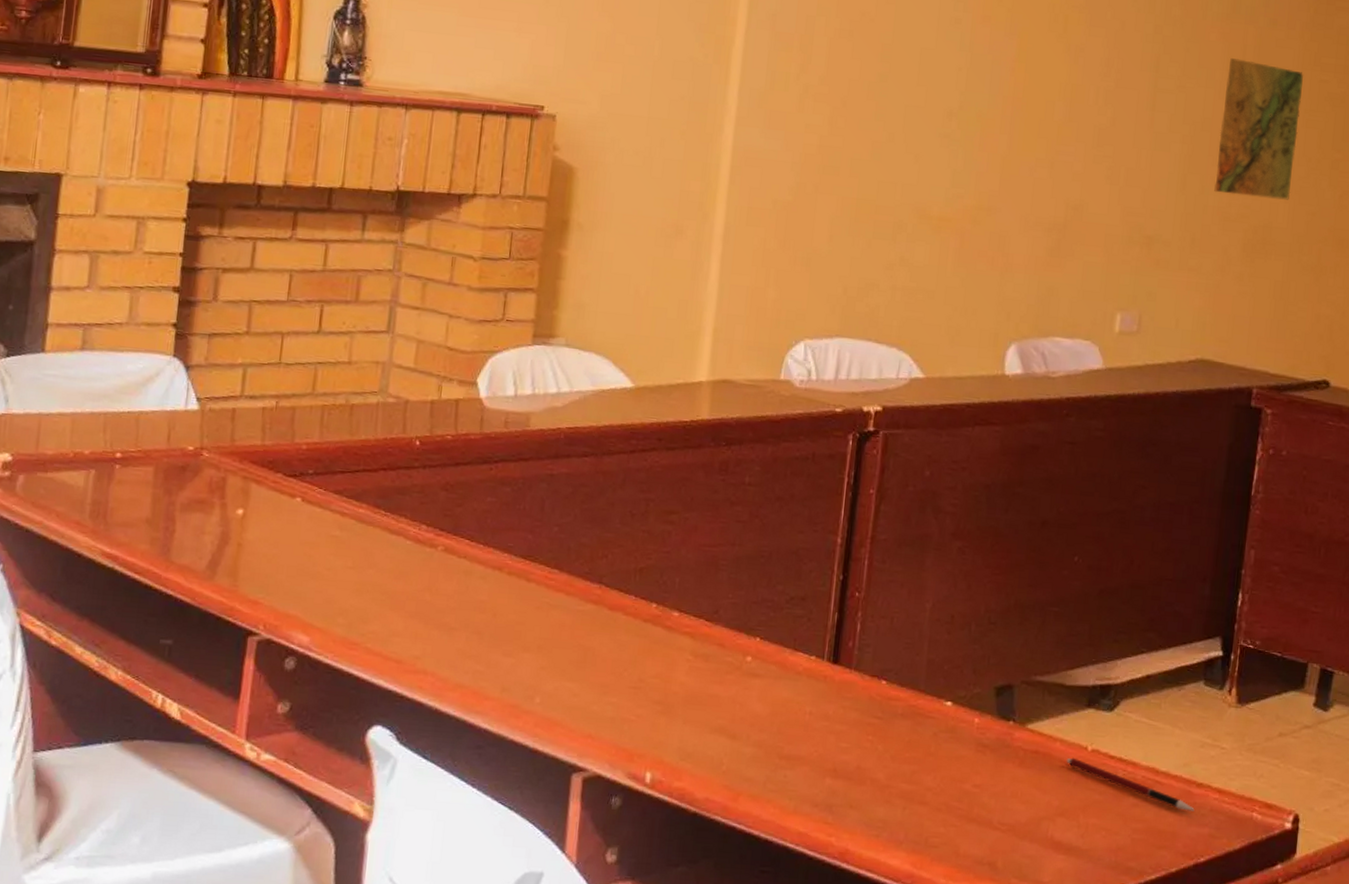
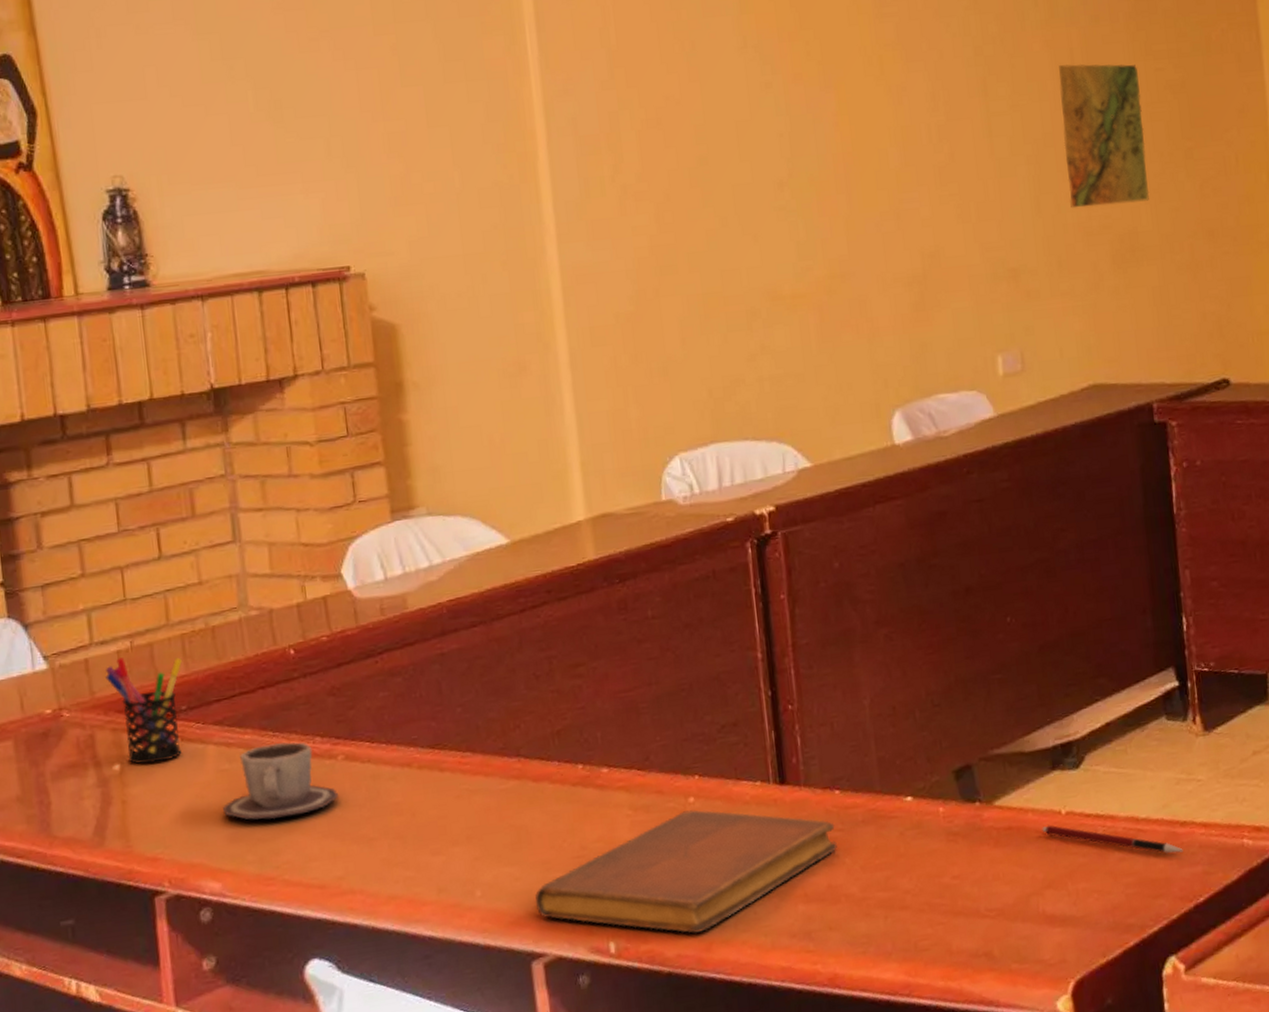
pen holder: none [247,413,318,516] -> present [105,656,182,764]
cup: none [326,521,431,592] -> present [223,742,338,820]
notebook: none [587,668,875,783] -> present [535,810,837,934]

